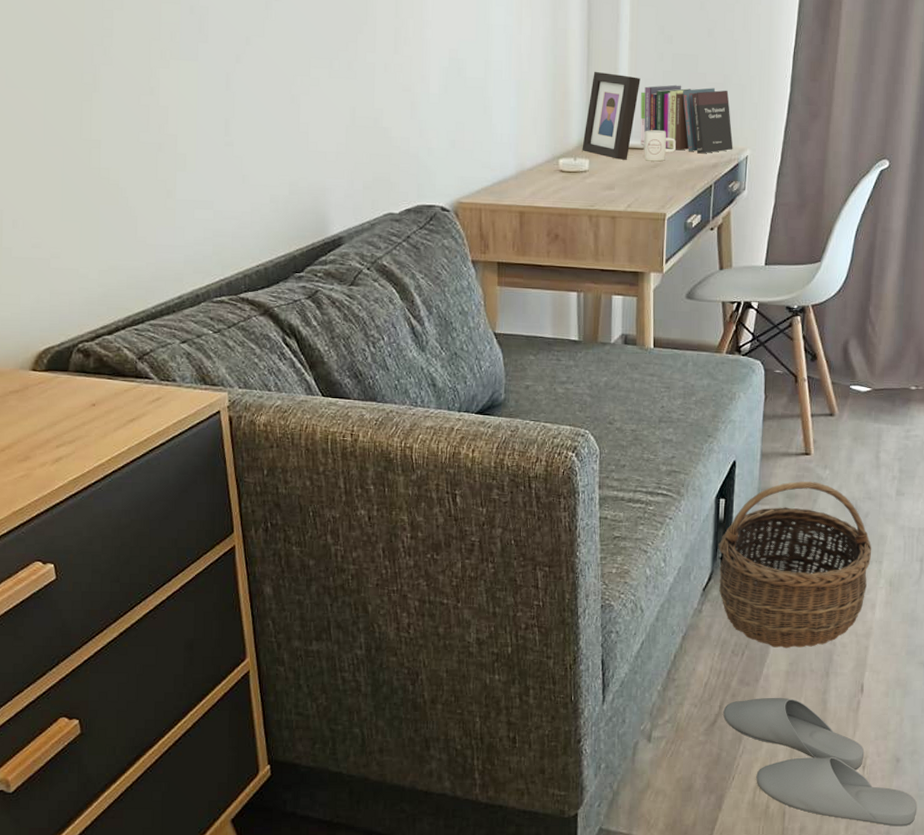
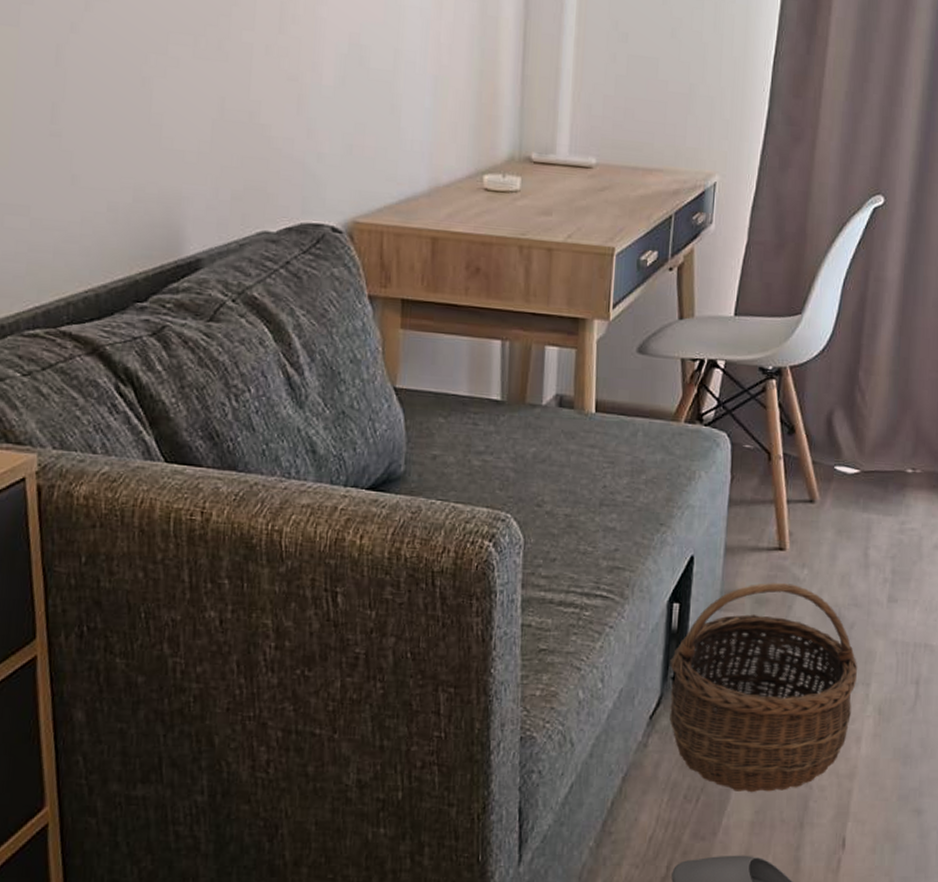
picture frame: present [582,71,641,160] -> none [513,70,588,180]
books: present [640,84,733,154] -> none [585,92,699,177]
mug: present [644,130,676,162] -> none [589,145,629,184]

